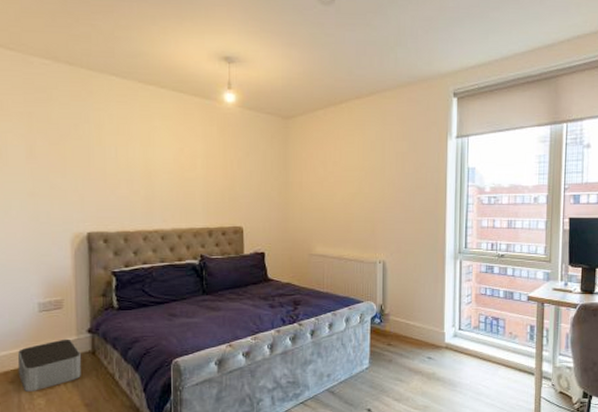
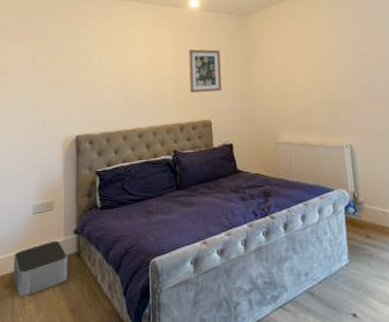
wall art: none [221,150,256,198] -> present [189,49,222,94]

